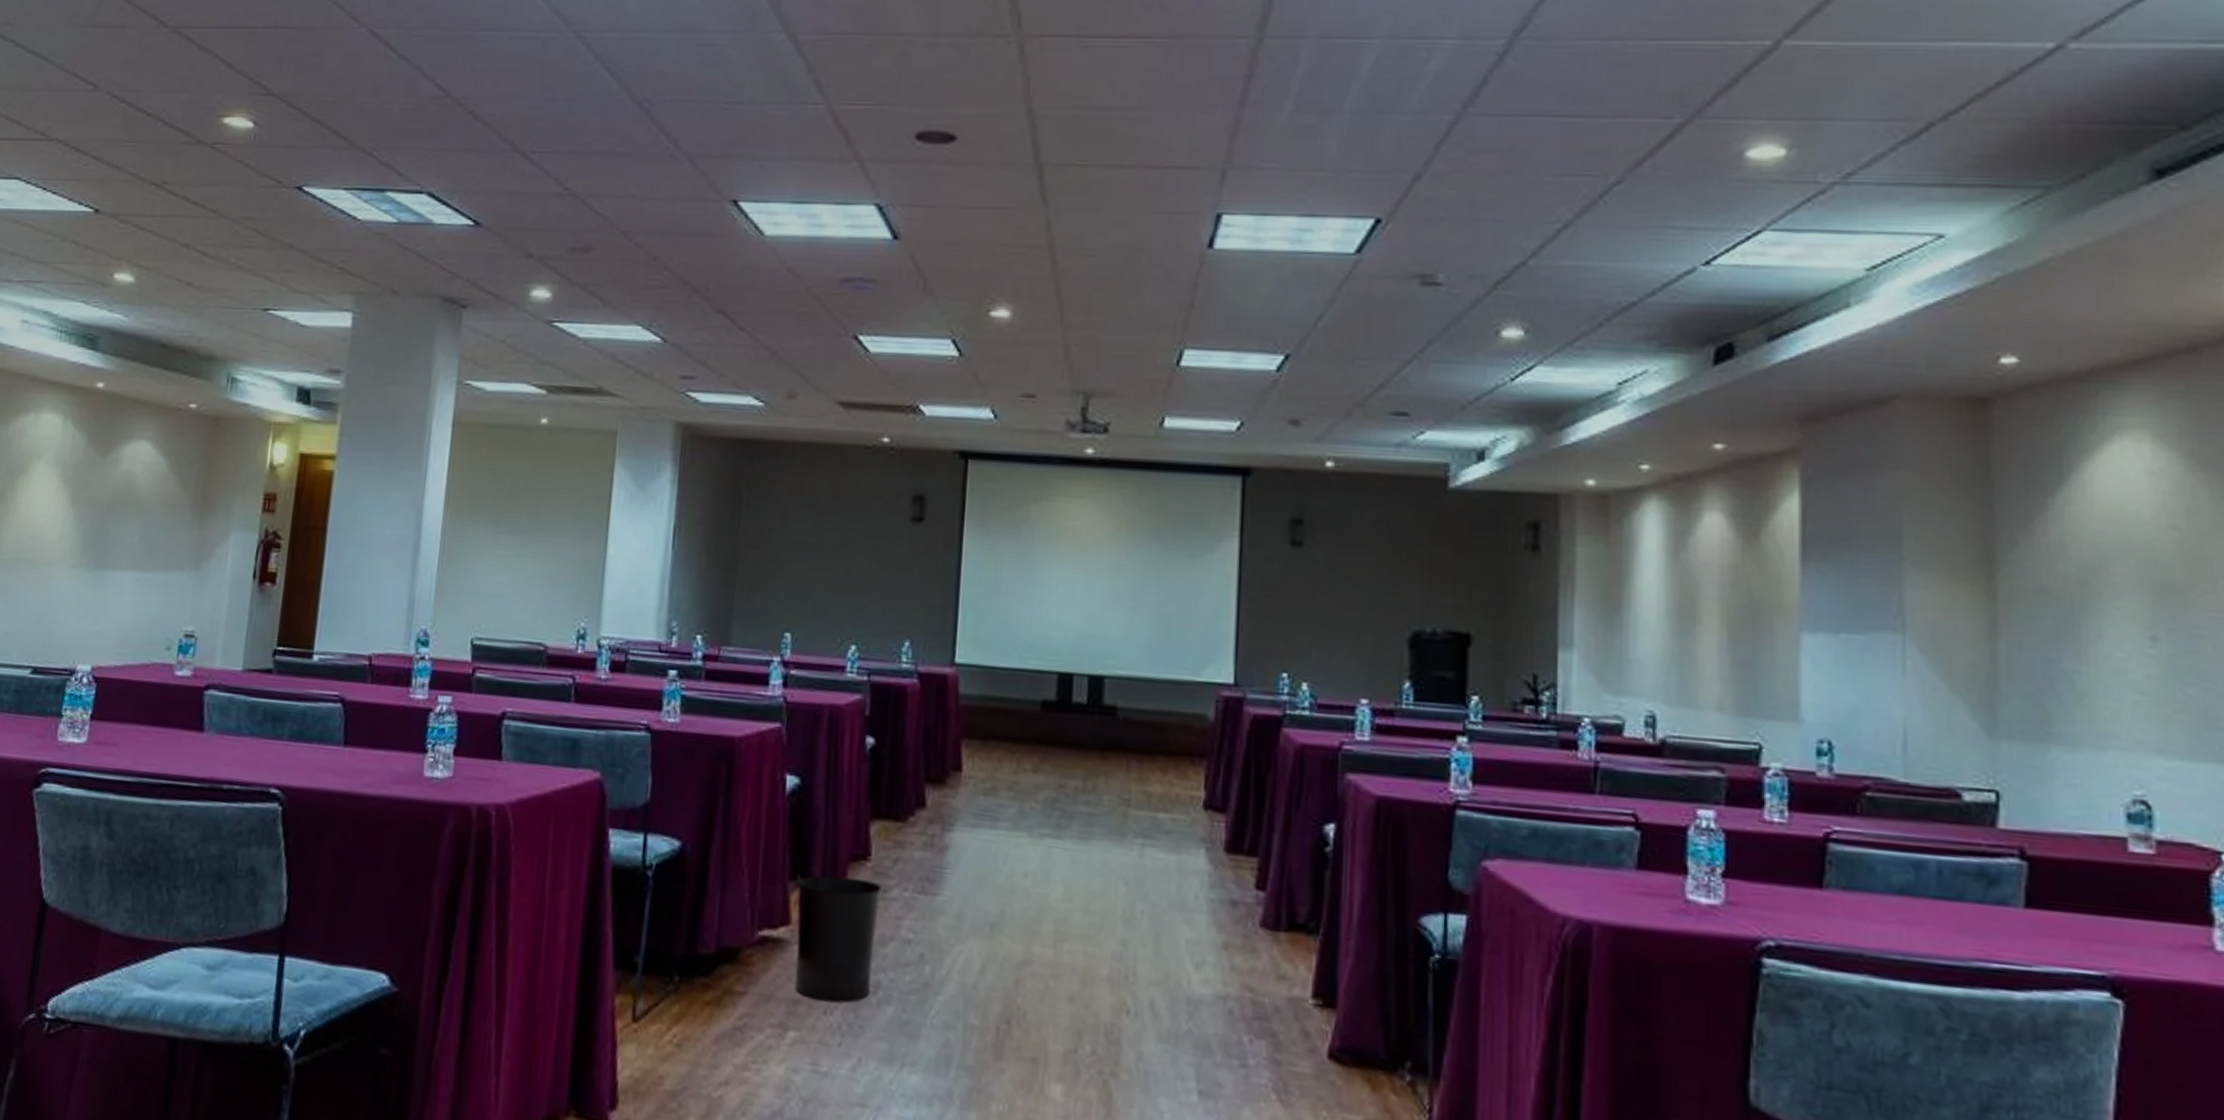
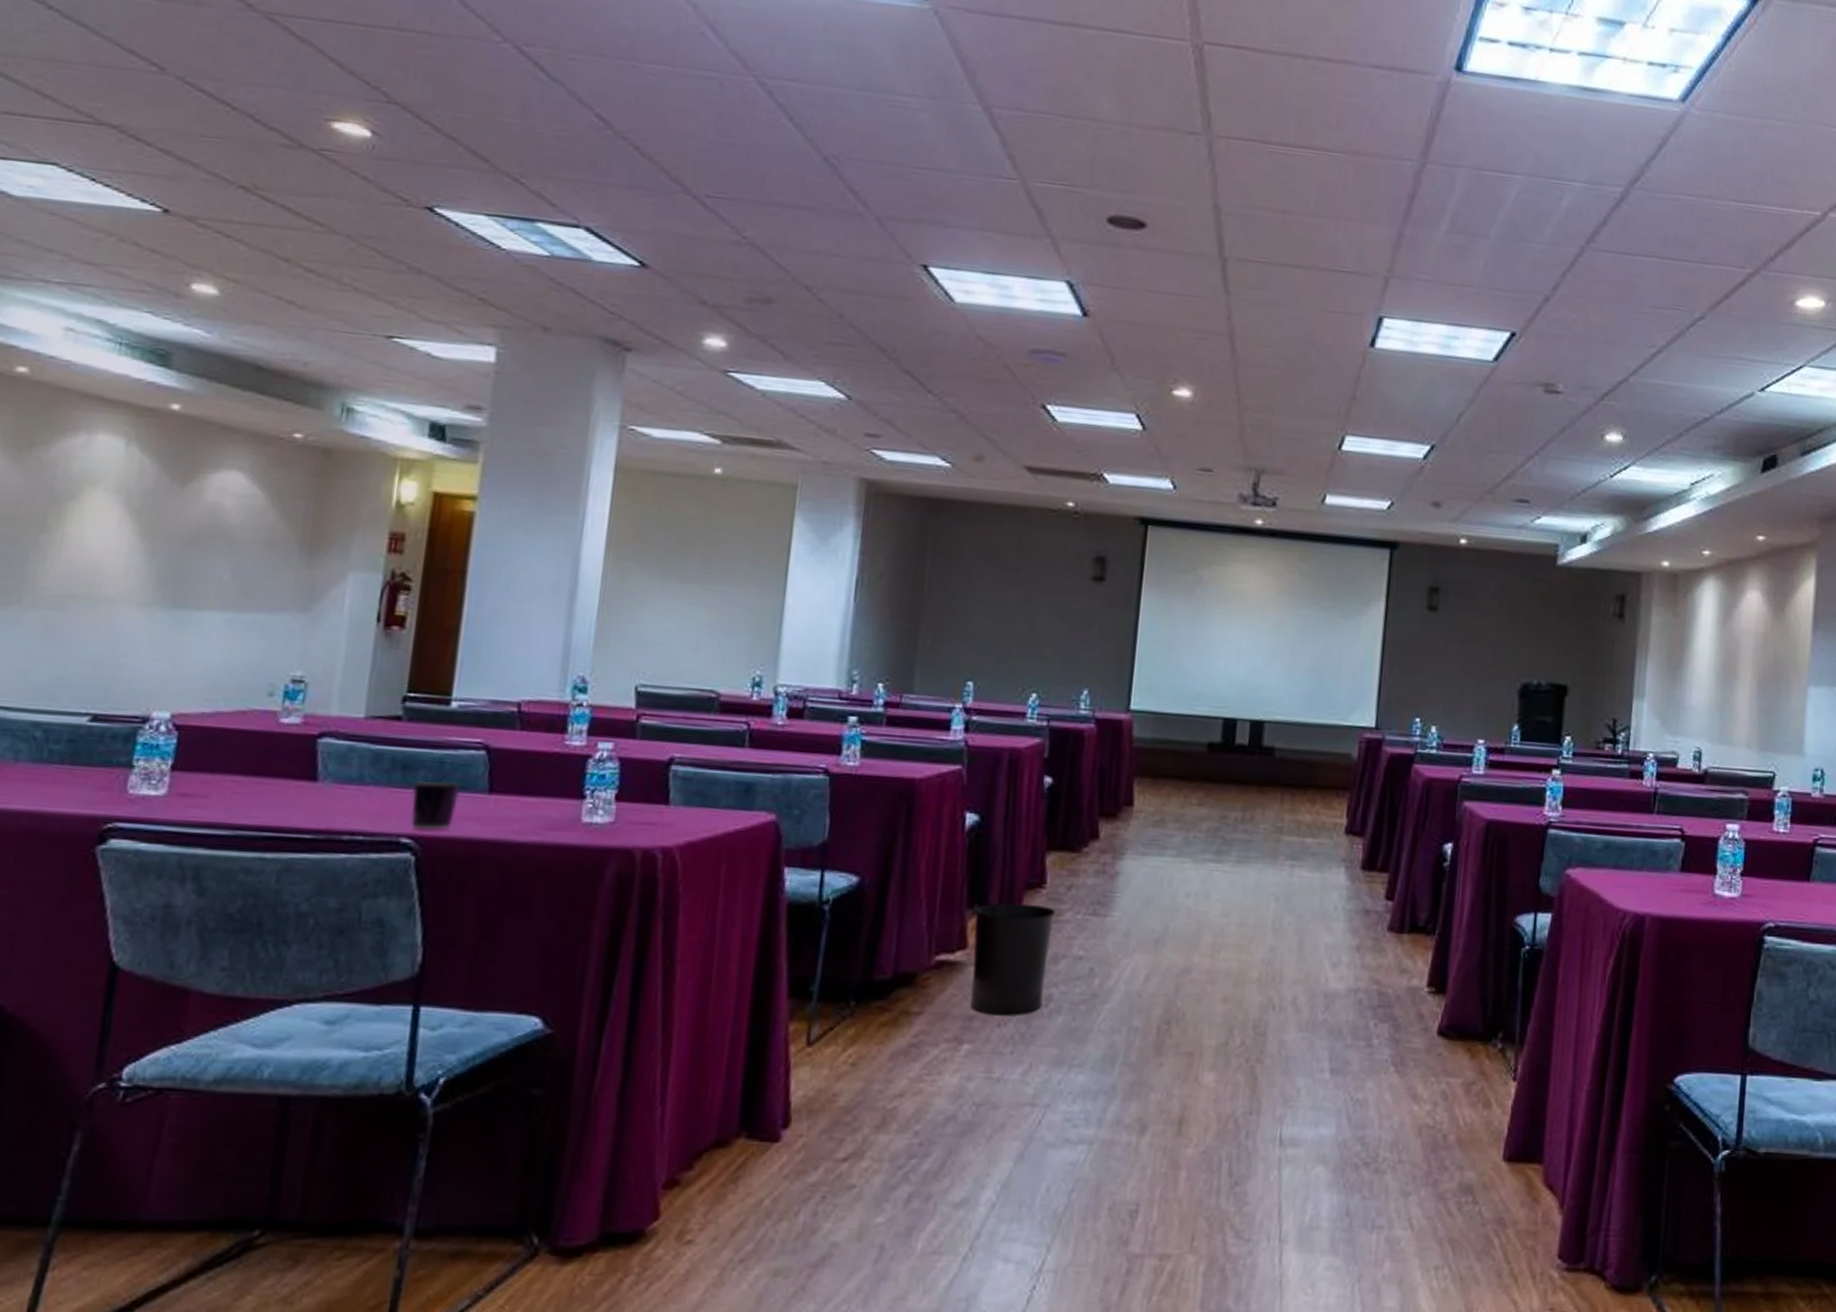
mug: none [279,732,321,783] -> present [410,780,462,831]

